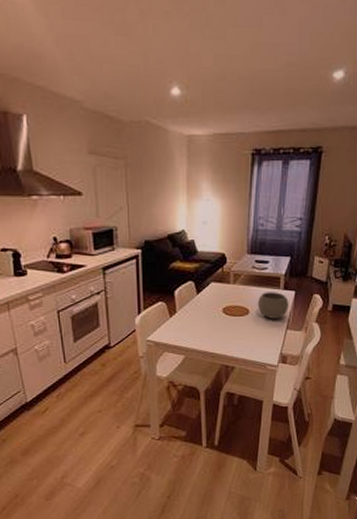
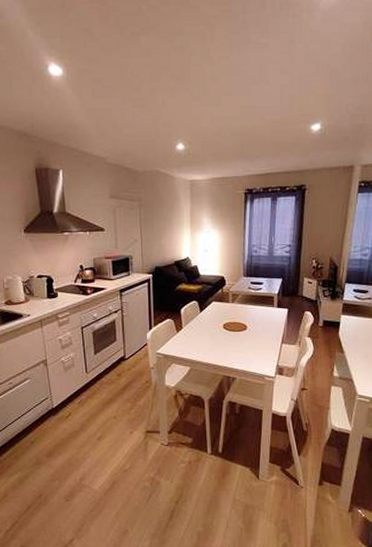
bowl: present [257,292,289,319] -> none [254,310,283,334]

